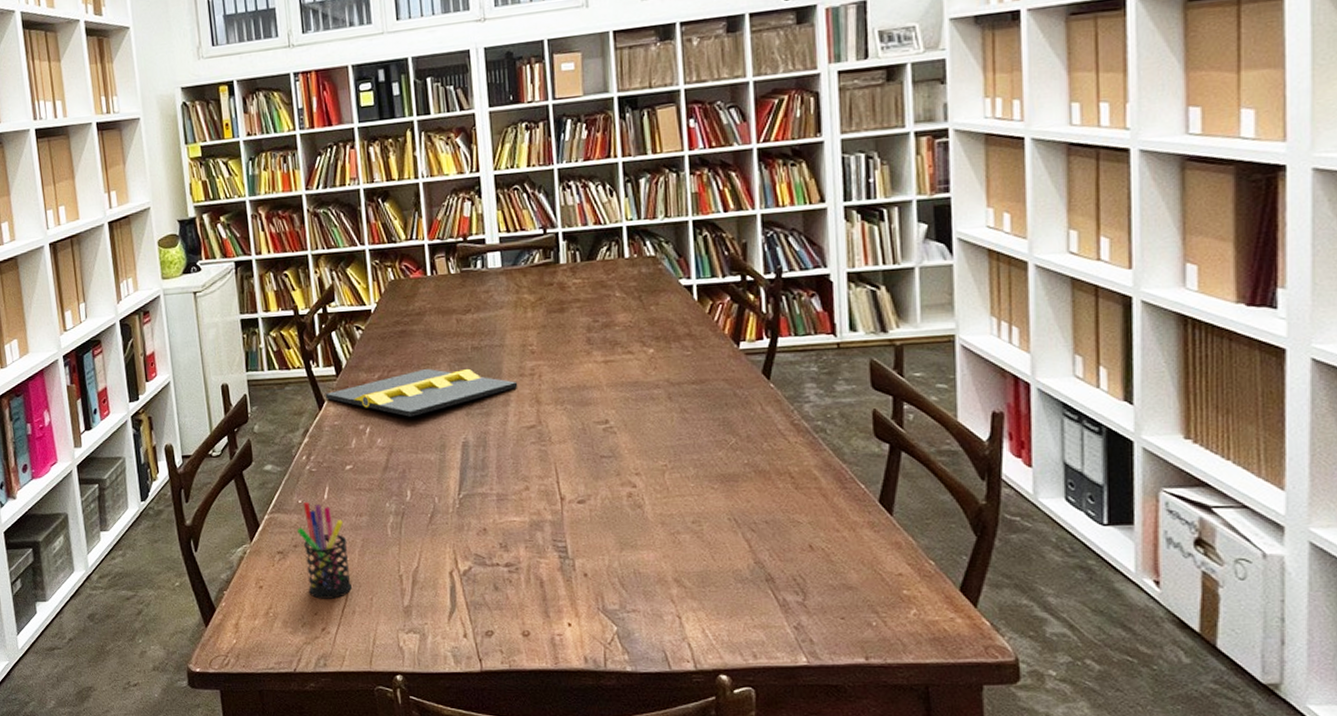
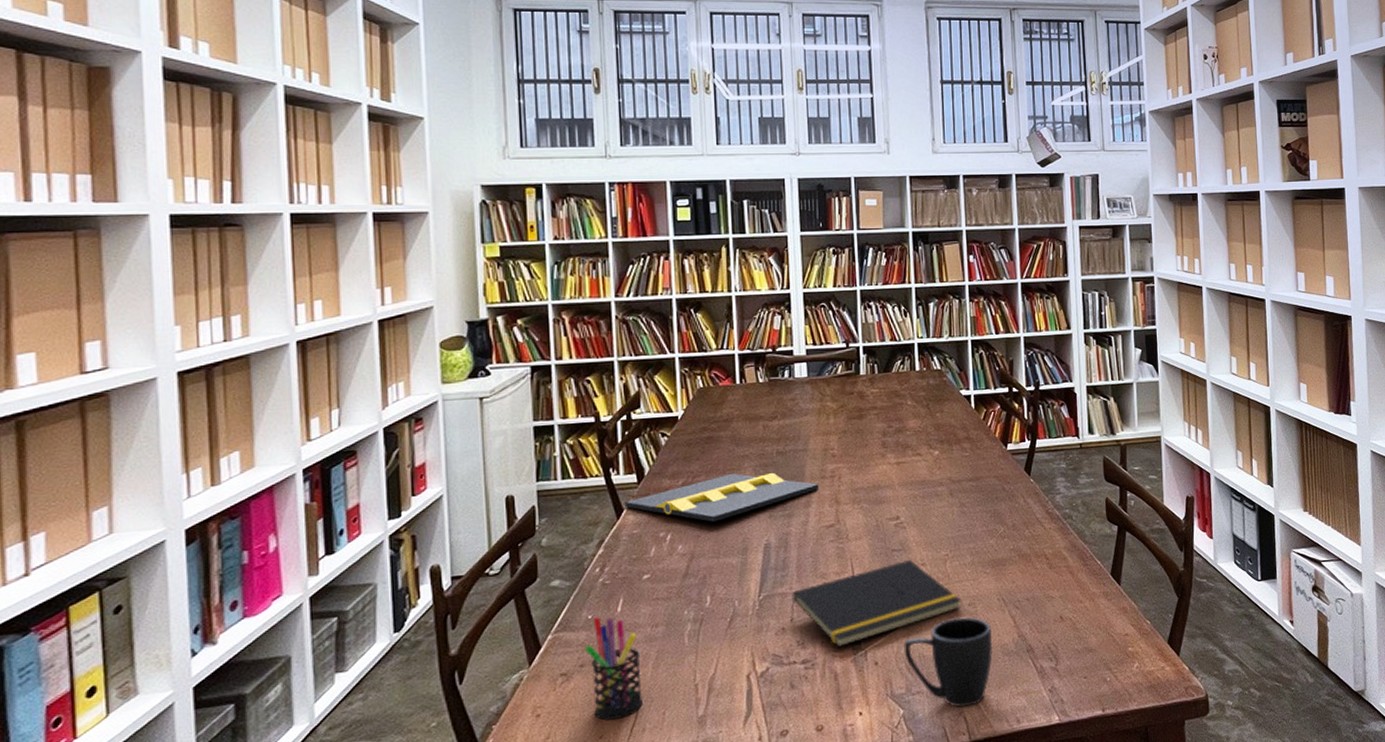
notepad: none [491,468,684,554] -> present [790,560,962,647]
mug: none [616,534,722,633] -> present [904,616,992,707]

